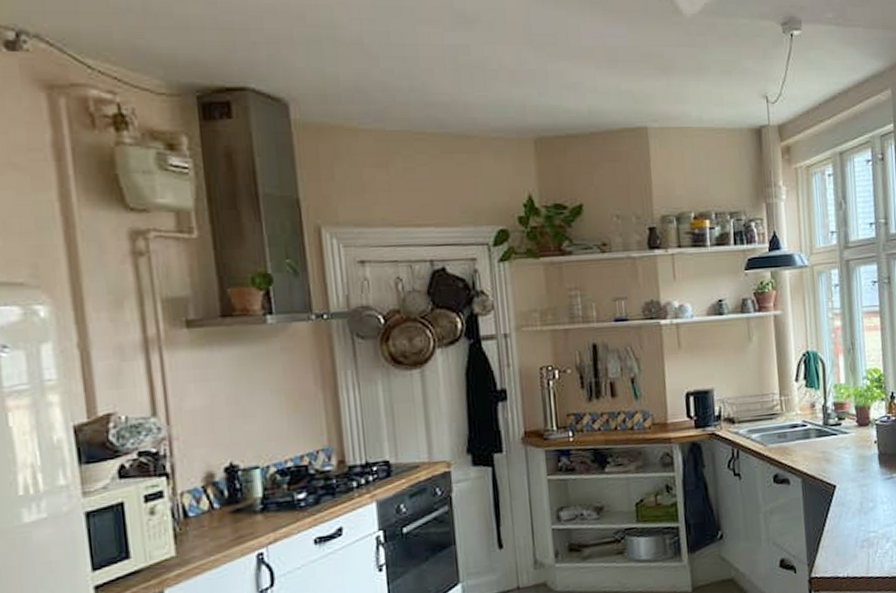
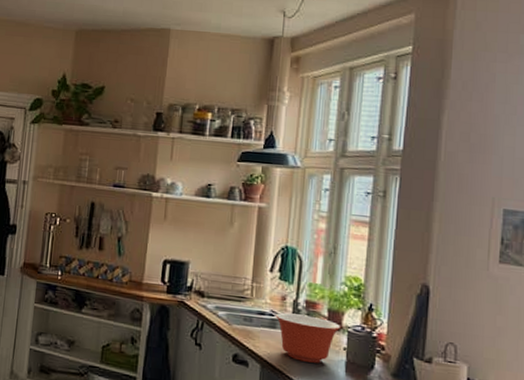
mixing bowl: none [807,417,870,465] -> present [275,312,341,363]

